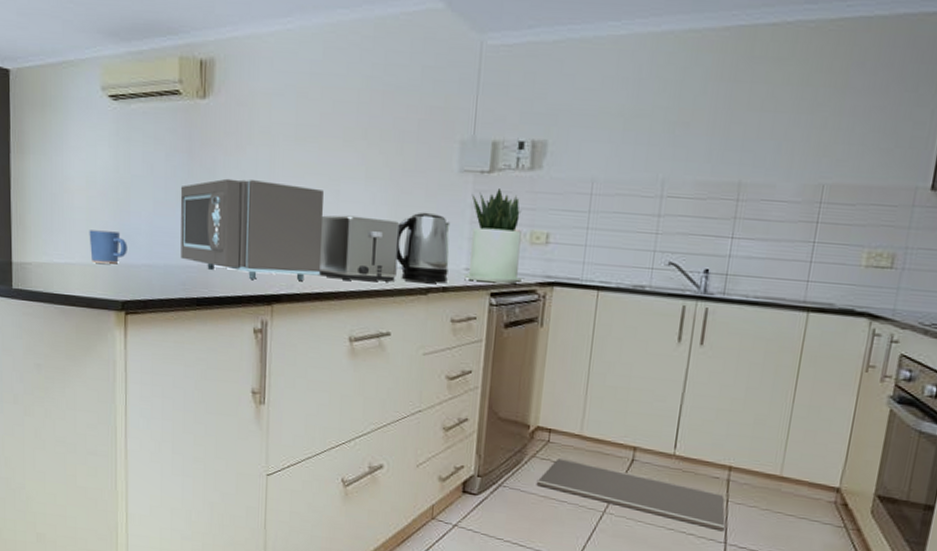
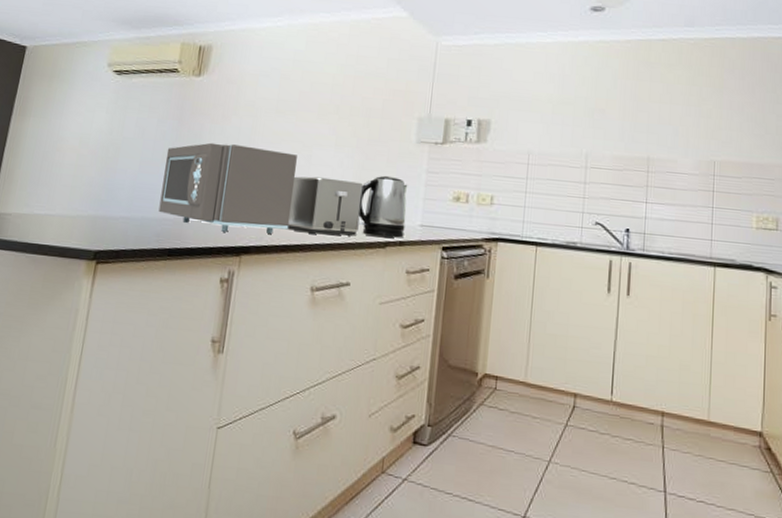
mug: present [89,230,127,264] -> none [71,184,109,216]
planter: present [463,189,523,285] -> none [418,157,471,240]
door mat: present [536,457,725,532] -> none [484,405,663,480]

